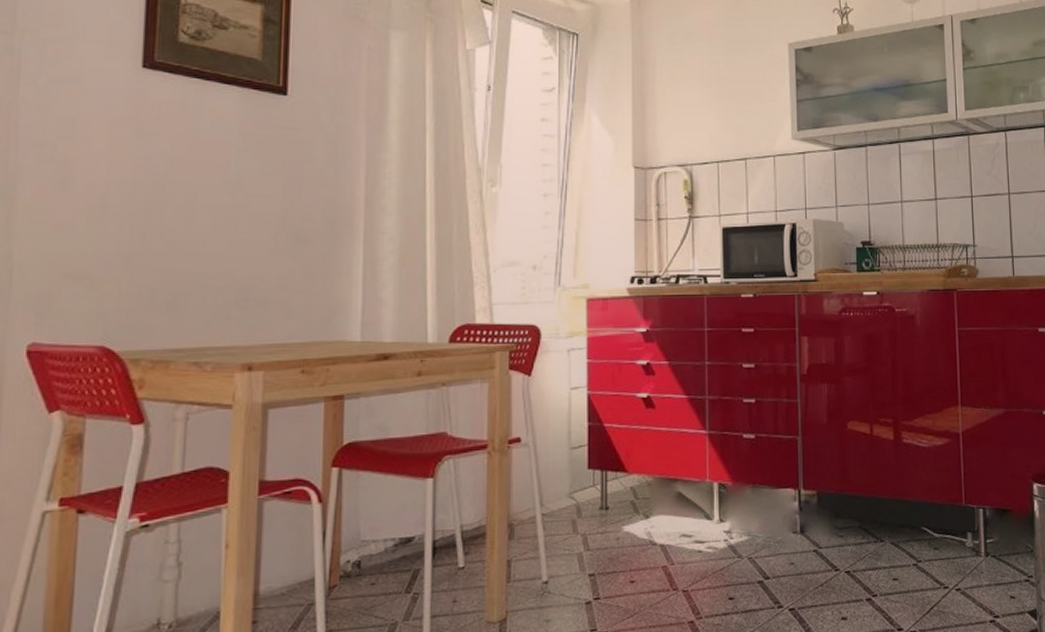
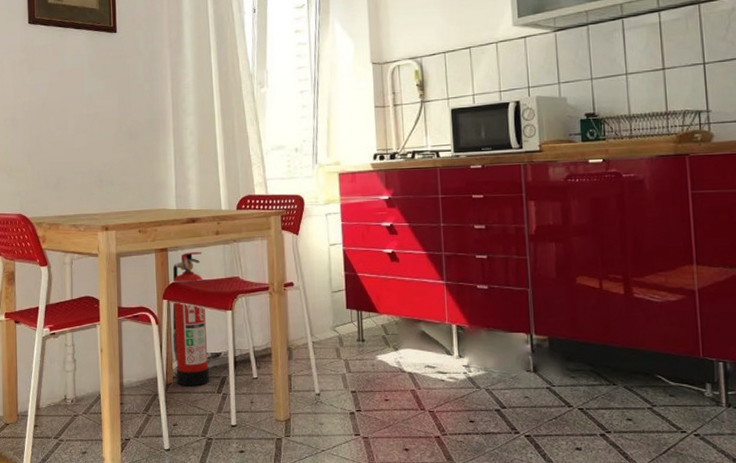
fire extinguisher: none [342,400,396,588] -> present [172,252,209,386]

